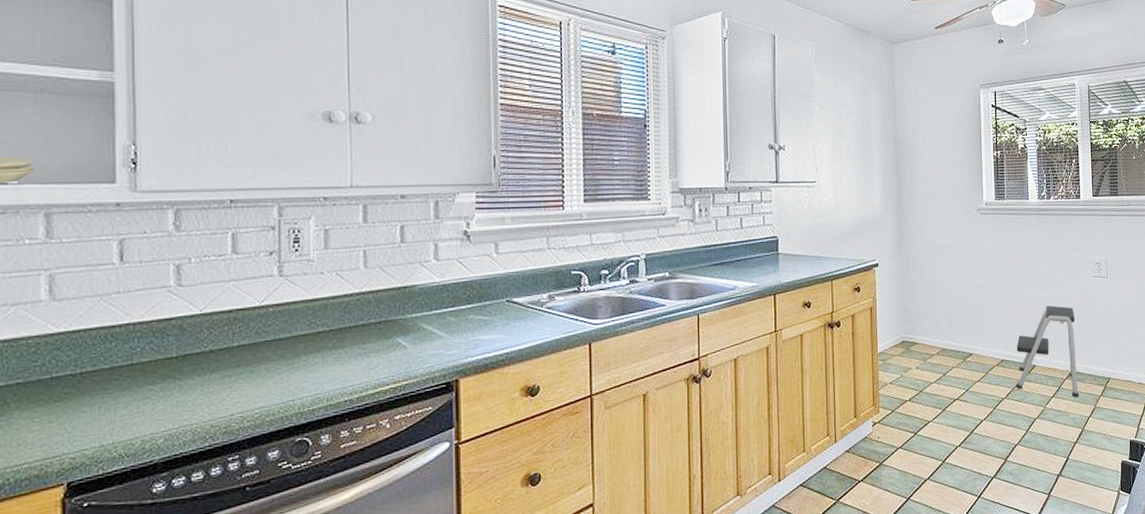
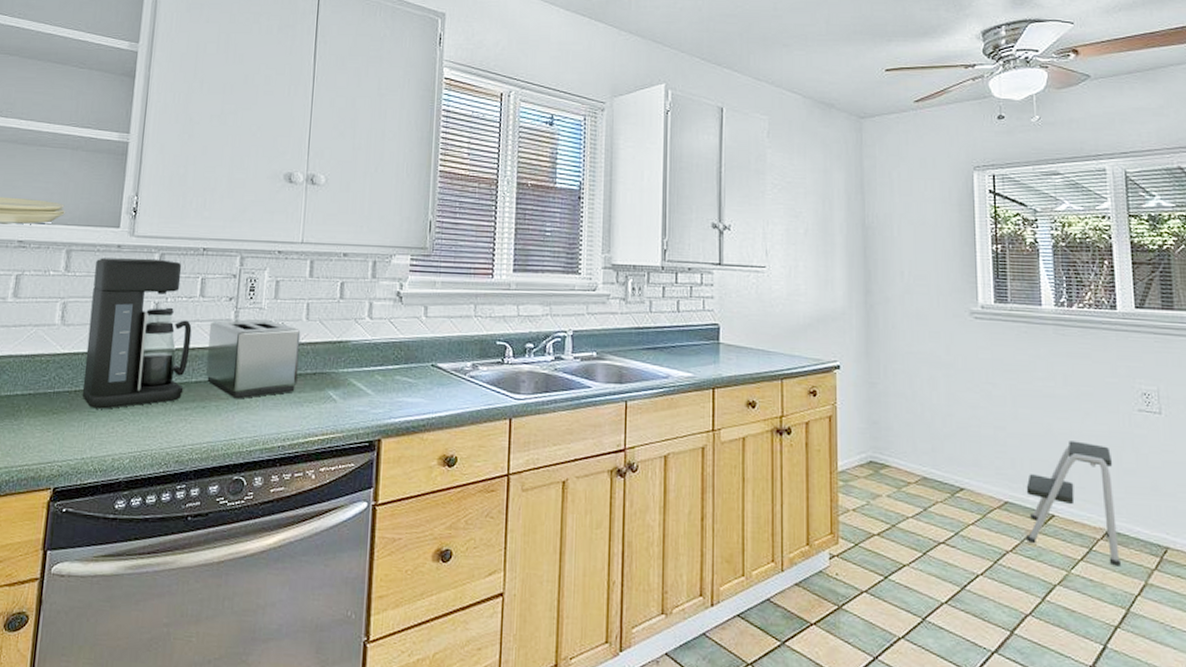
coffee maker: none [89,215,227,390] -> present [82,258,192,409]
toaster: none [248,271,360,359] -> present [206,319,301,399]

